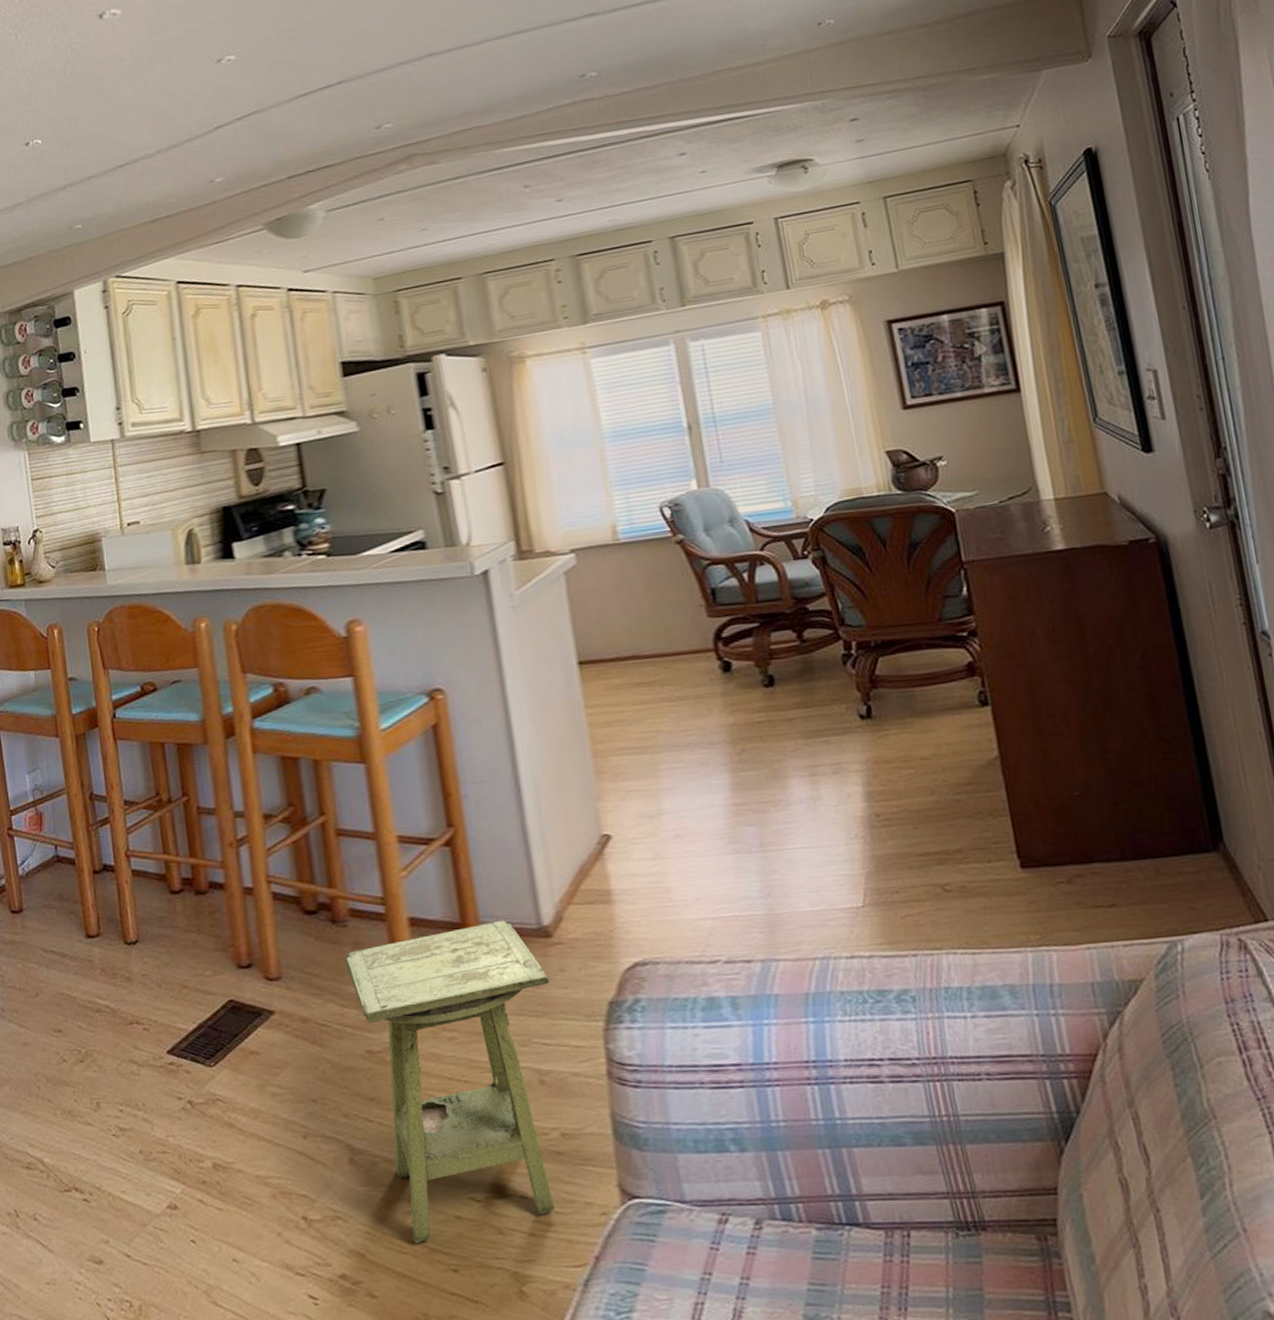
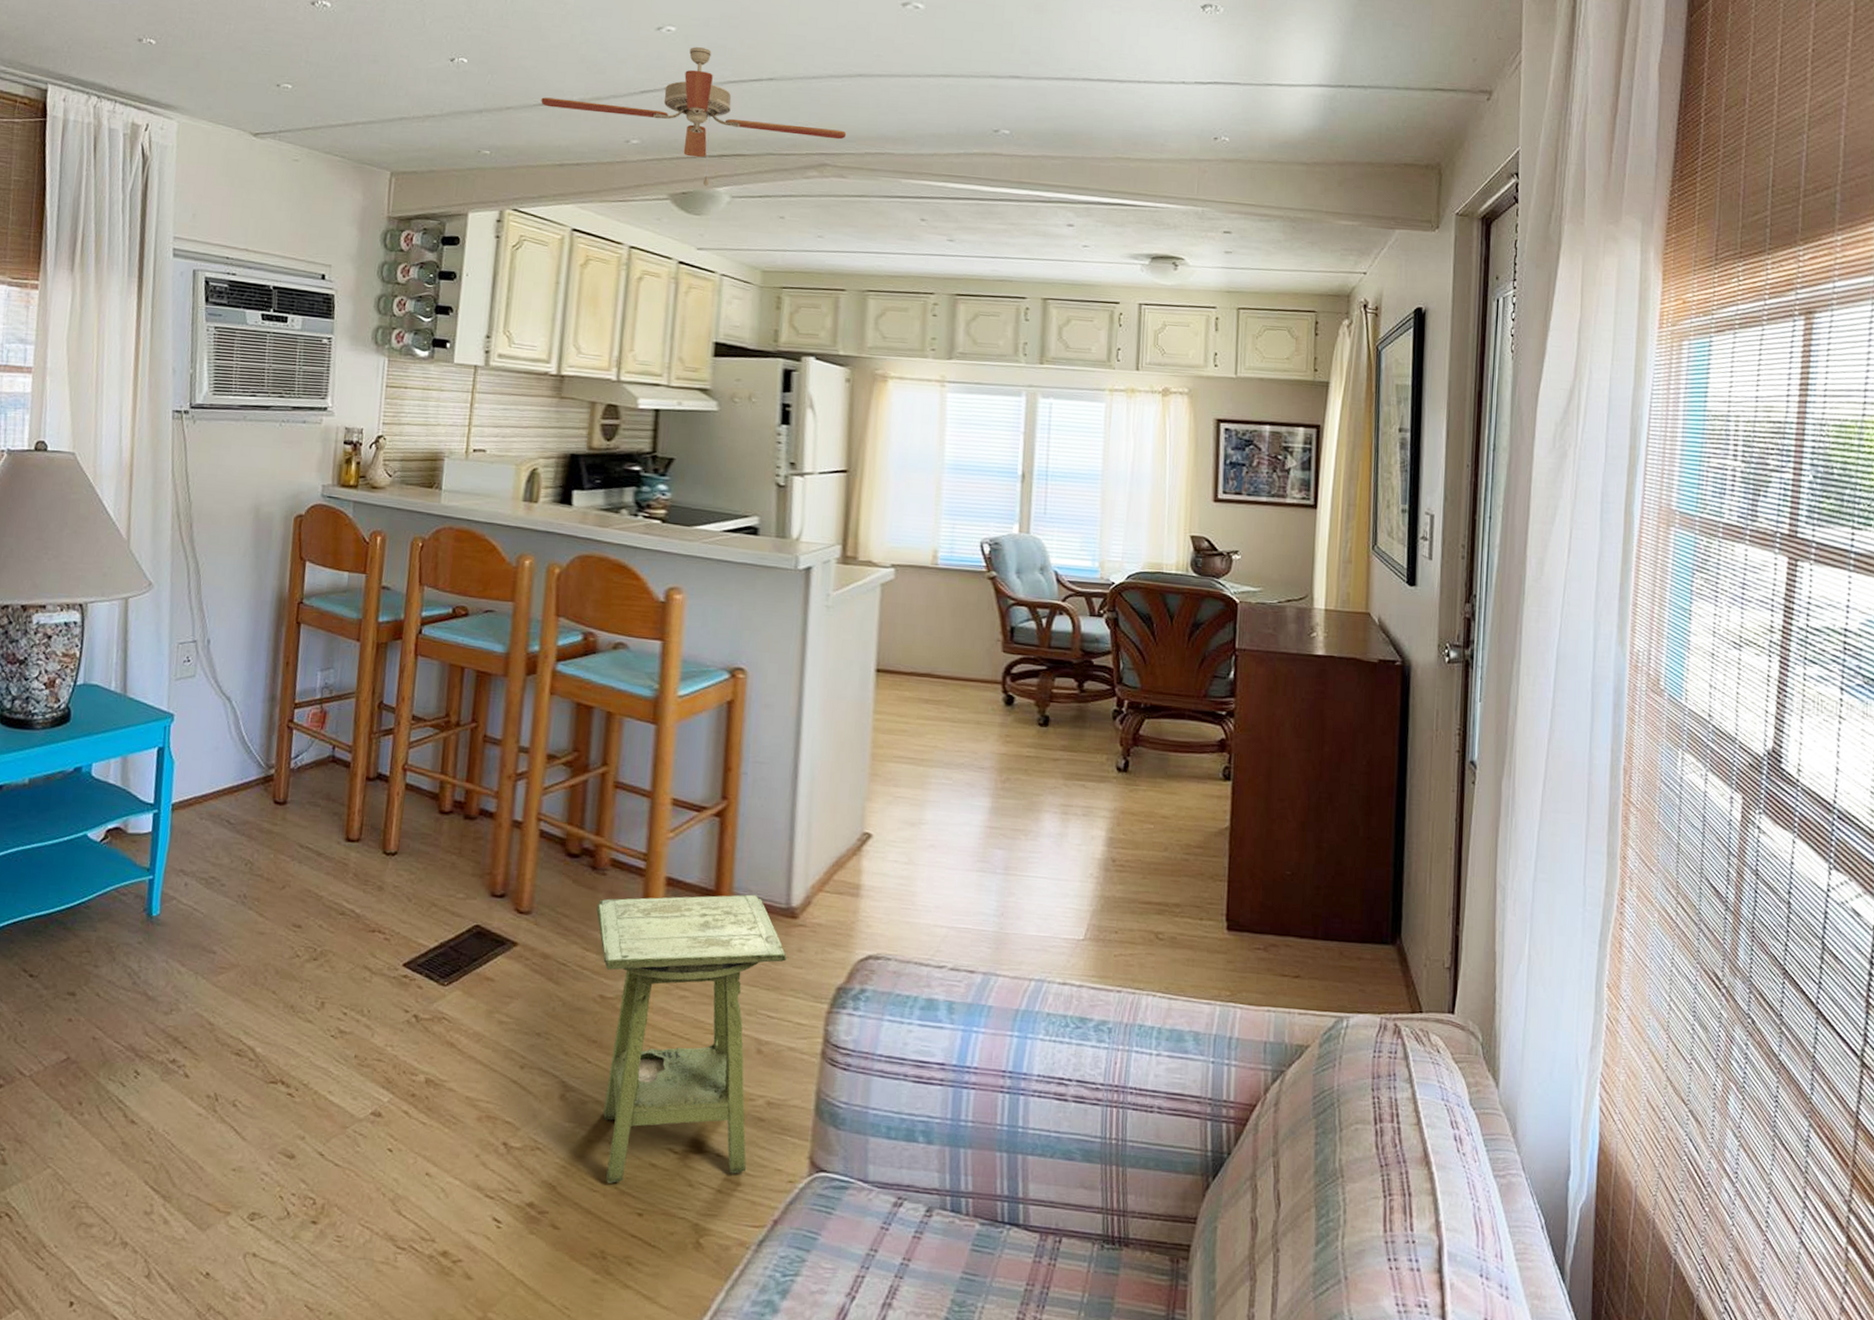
ceiling fan: none [119,68,429,207] -> present [541,47,847,186]

